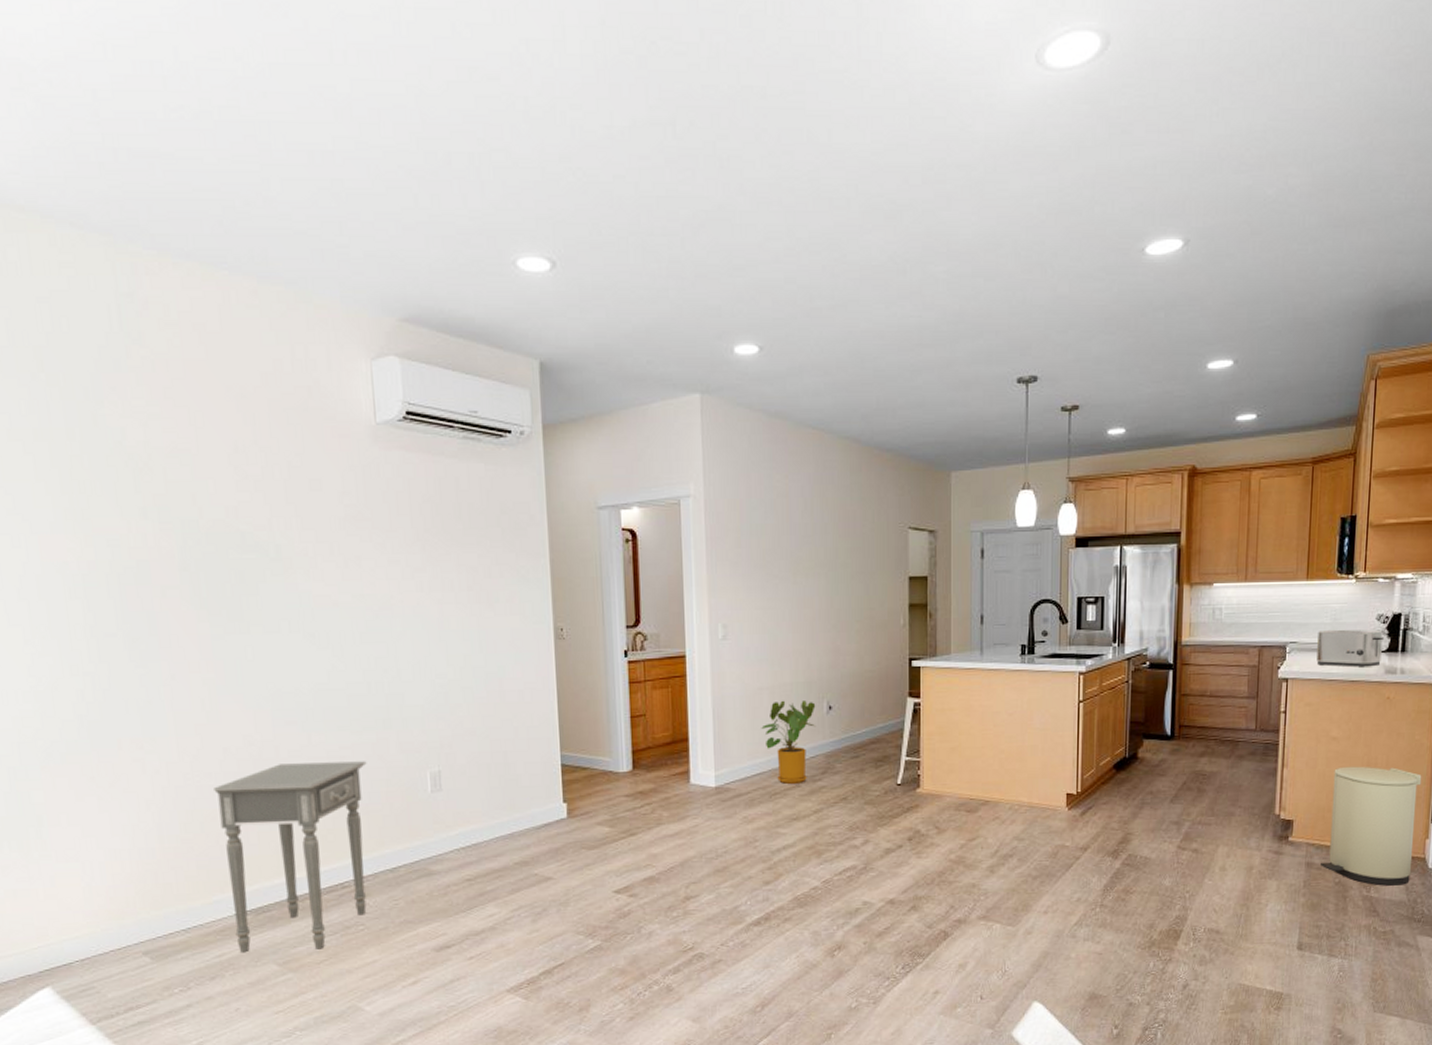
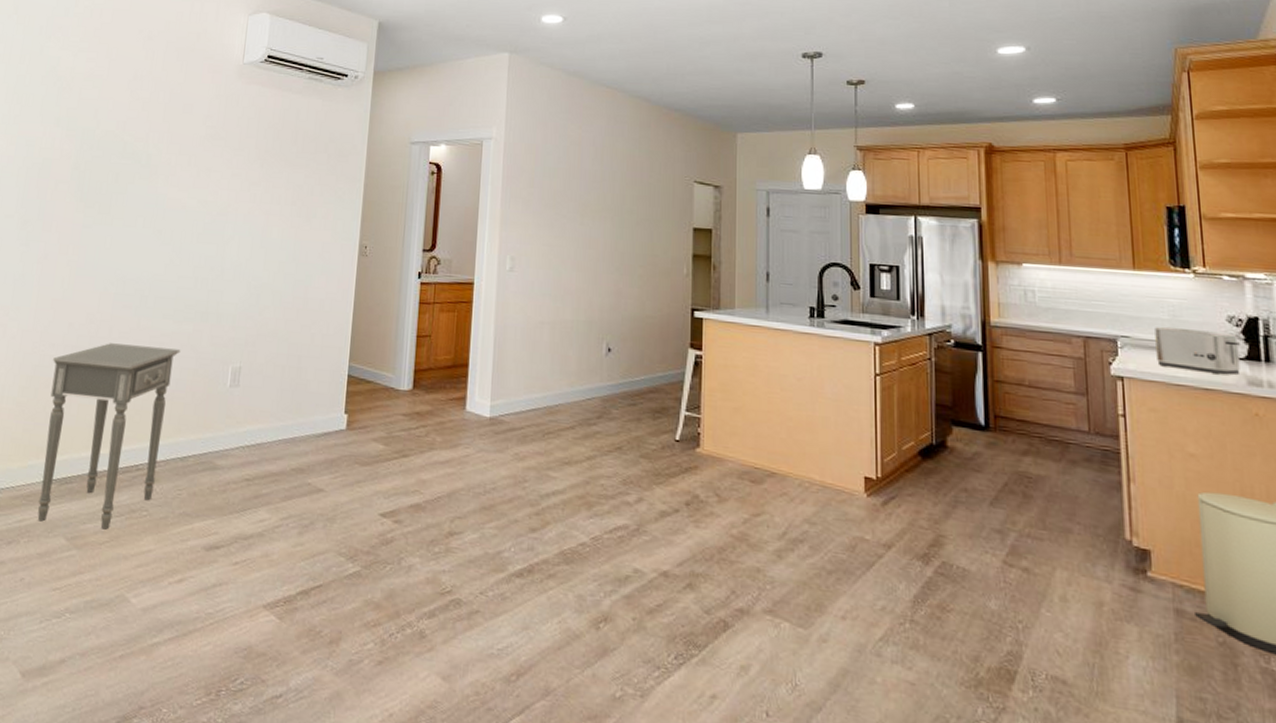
house plant: present [761,700,816,784] -> none [539,336,595,425]

